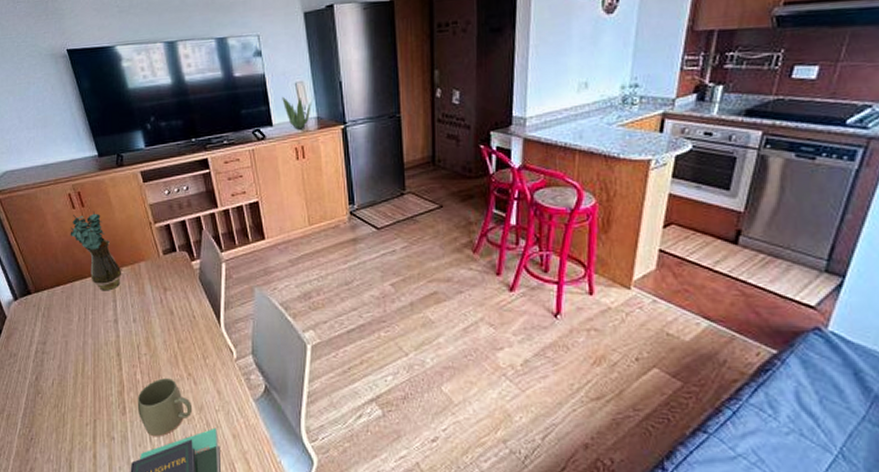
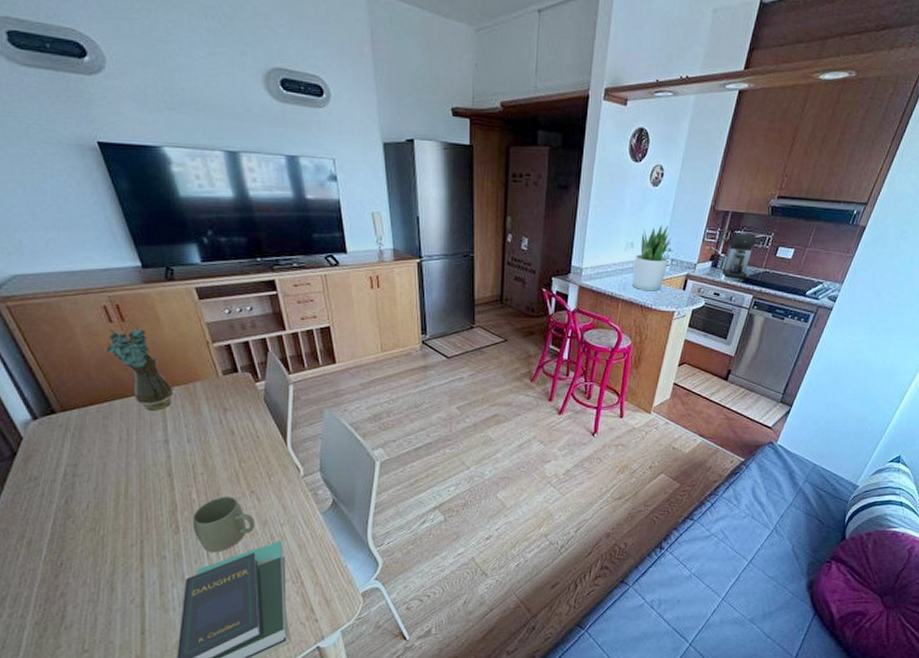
plant: present [282,97,311,130] -> none [357,226,388,260]
planter: none [590,57,637,138] -> present [632,225,671,292]
coffee maker: none [712,53,759,112] -> present [722,232,757,279]

